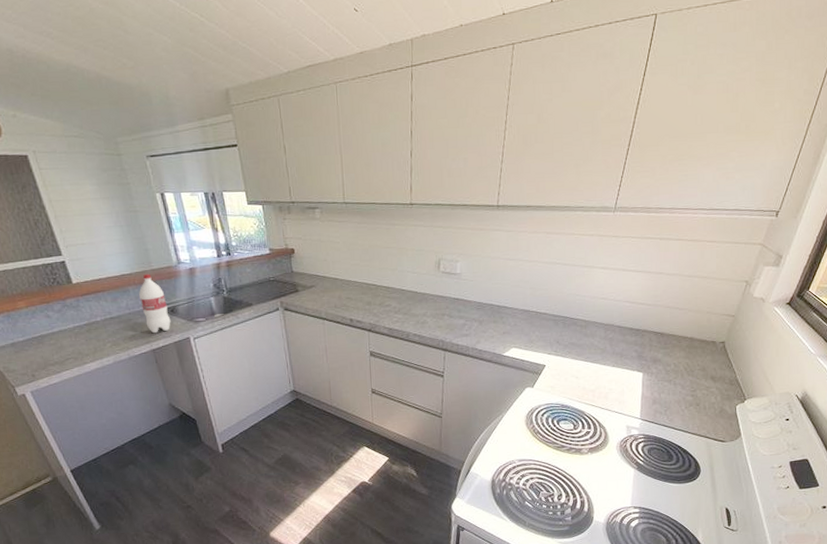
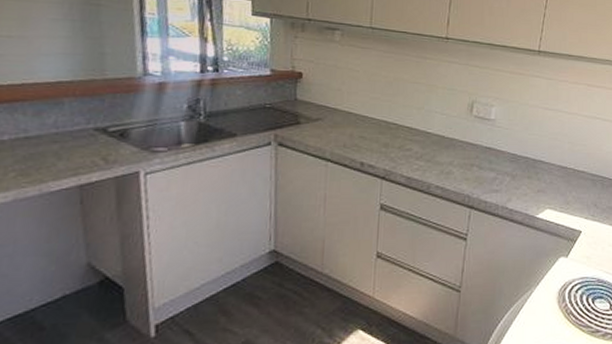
bottle: present [139,273,171,334] -> none [76,83,117,163]

